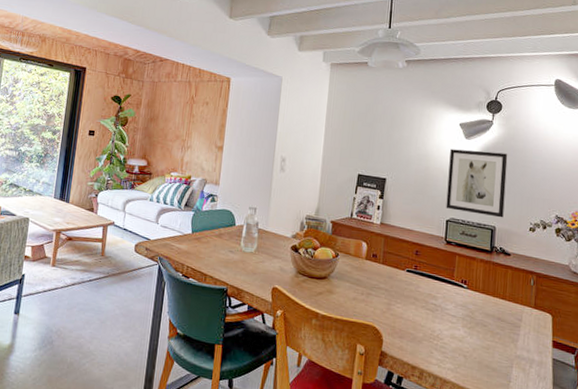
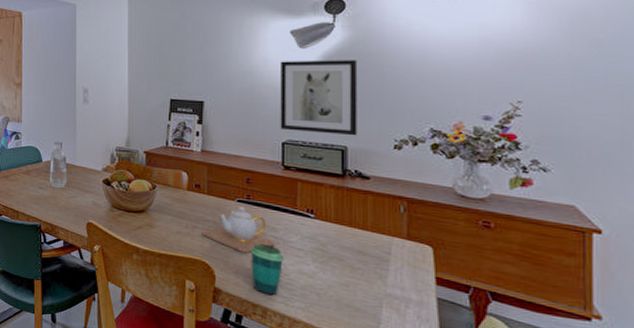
teapot: none [374,276,435,319] -> present [201,206,276,253]
cup: none [413,310,441,358] -> present [250,243,285,296]

